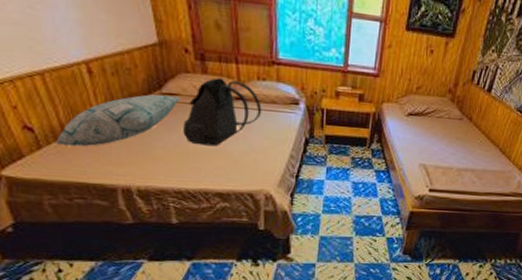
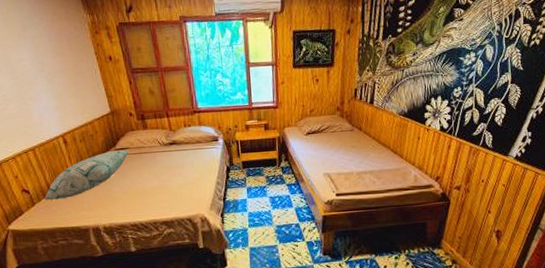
backpack: present [183,78,262,147] -> none [133,130,190,185]

